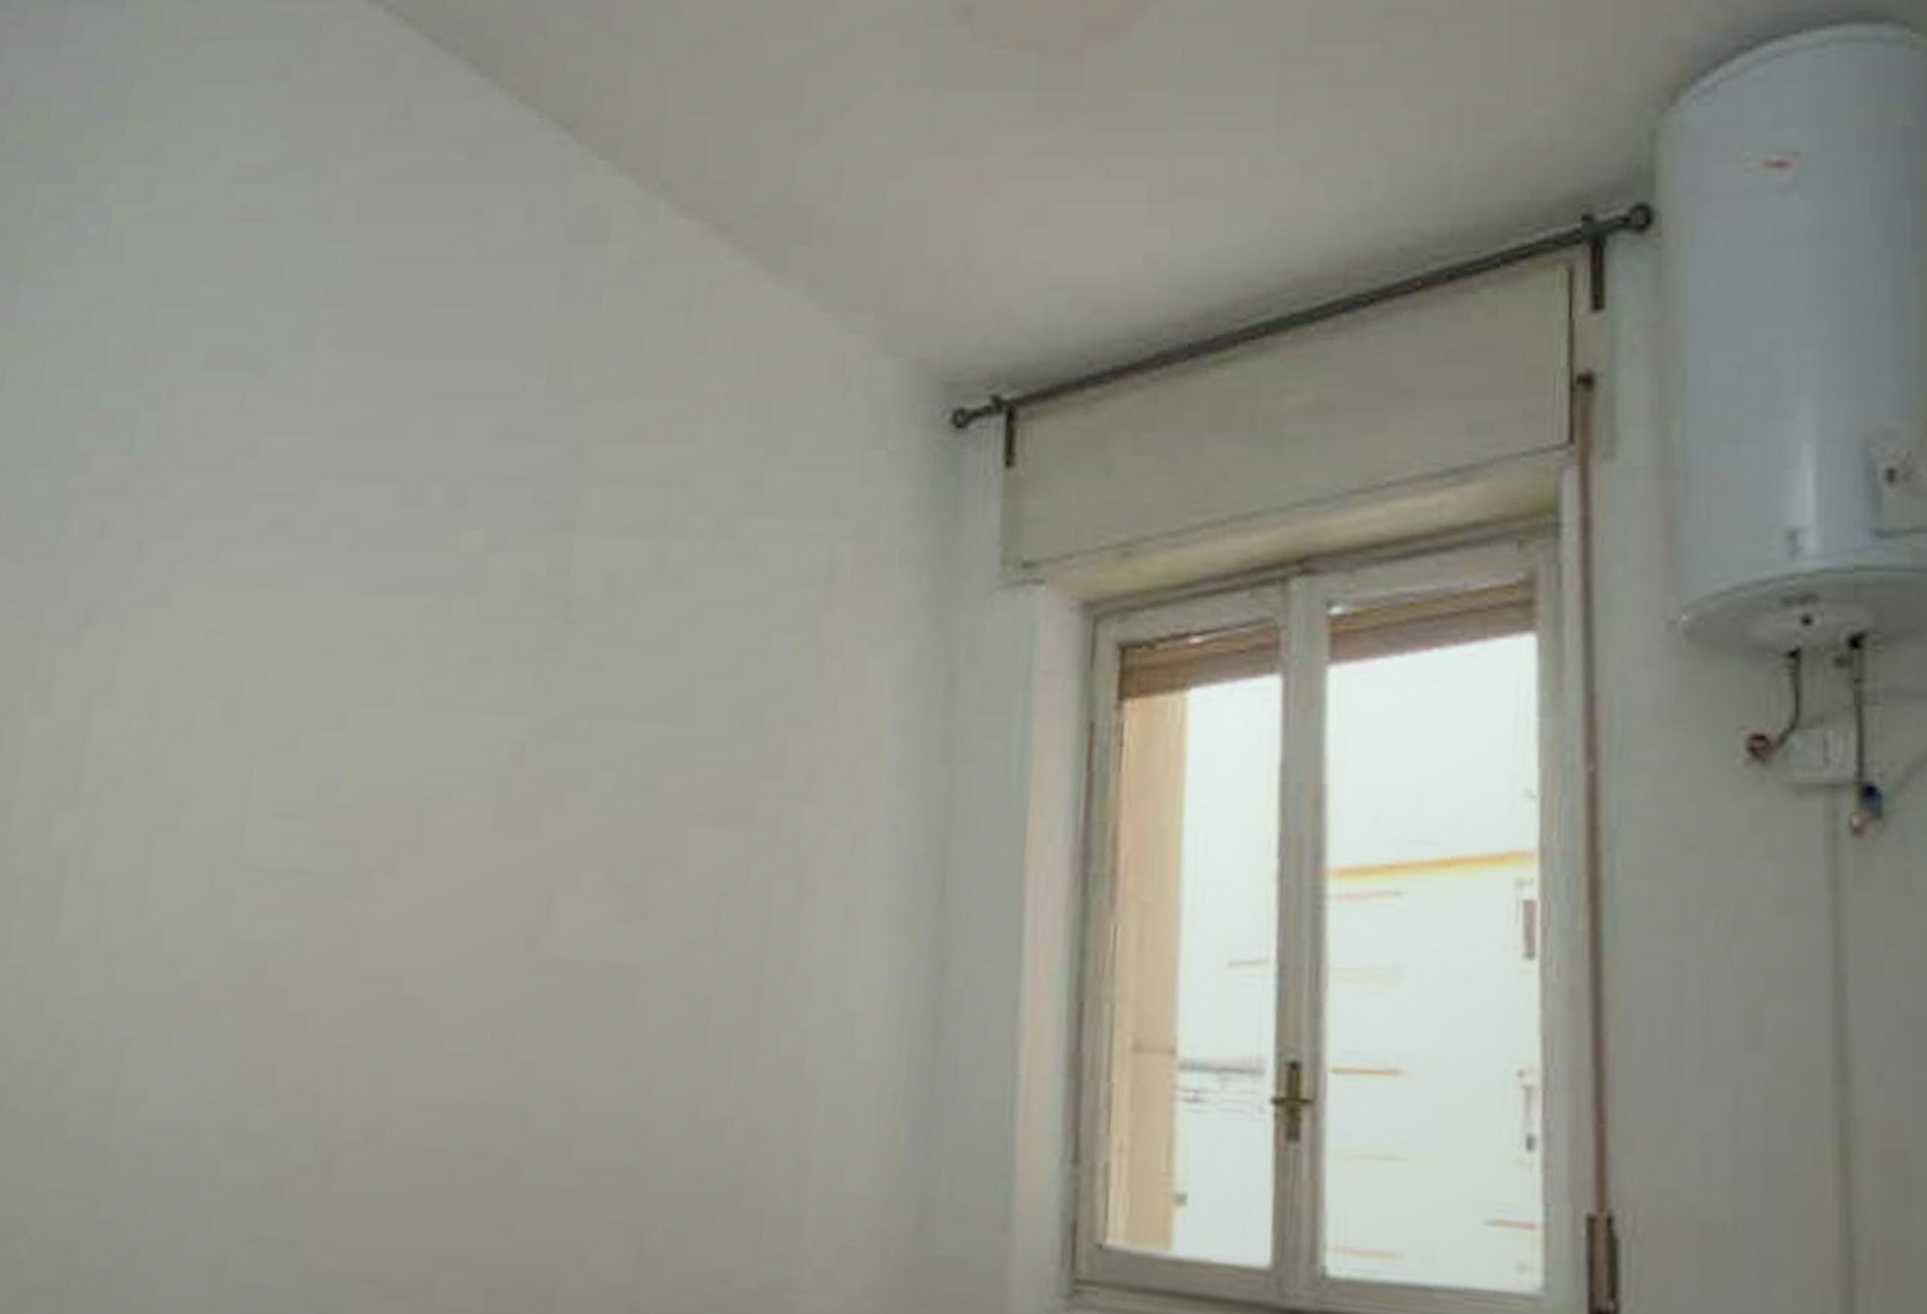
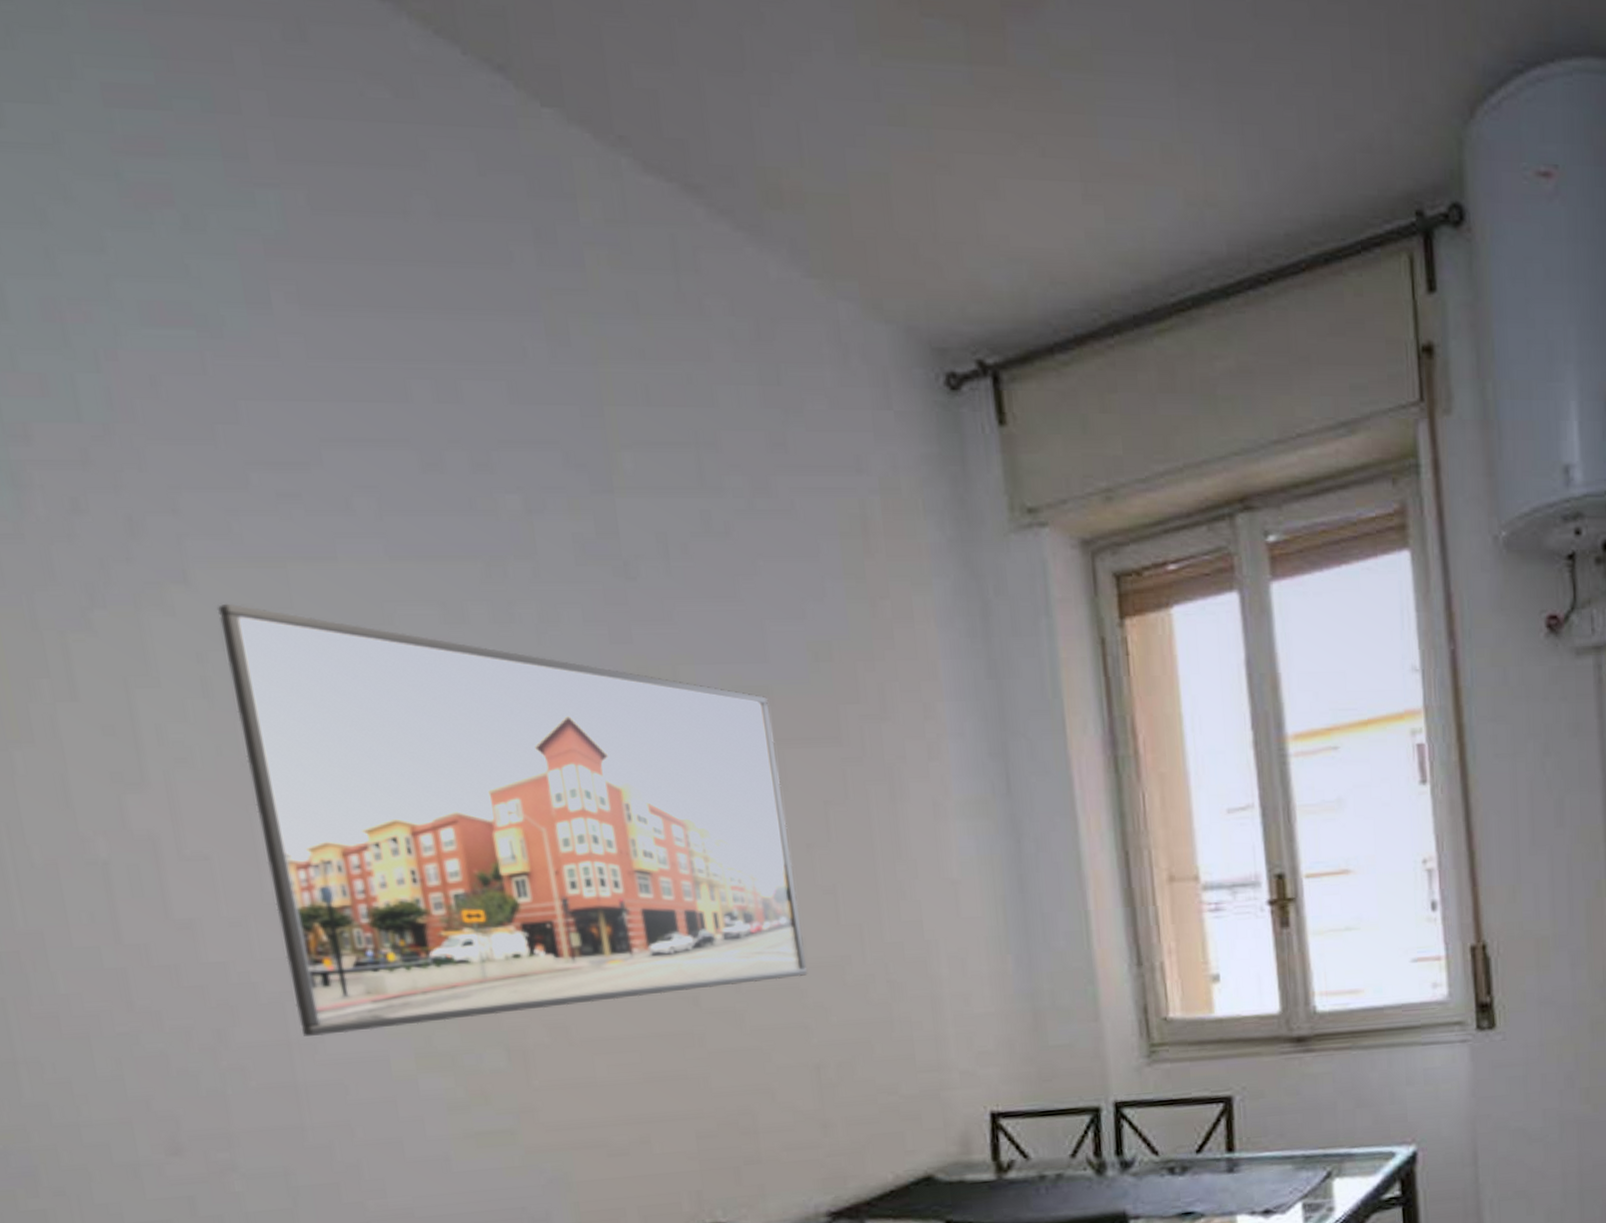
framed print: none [129,627,683,1108] -> present [216,603,808,1036]

